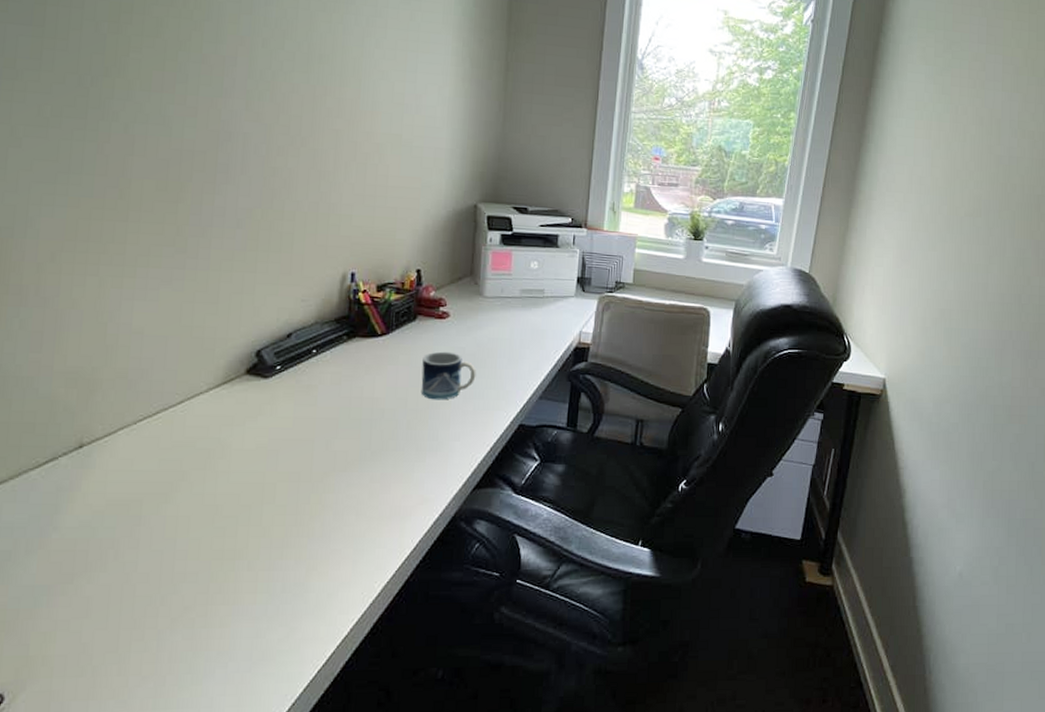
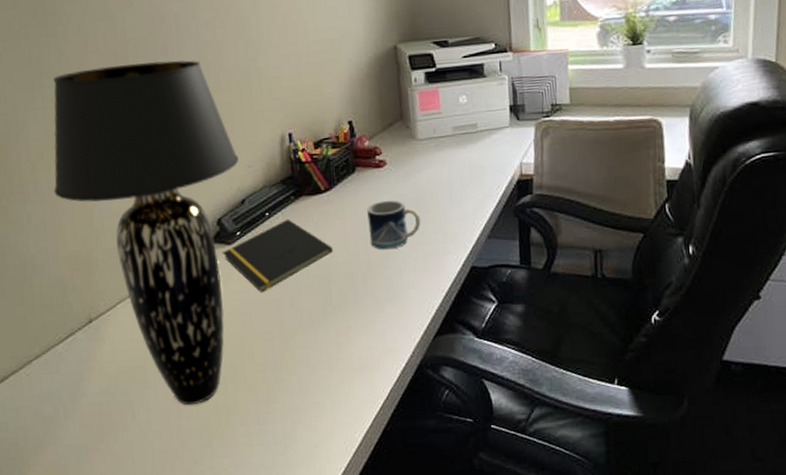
table lamp: none [61,173,292,546] -> present [53,60,239,406]
notepad: none [257,358,380,432] -> present [223,219,333,293]

